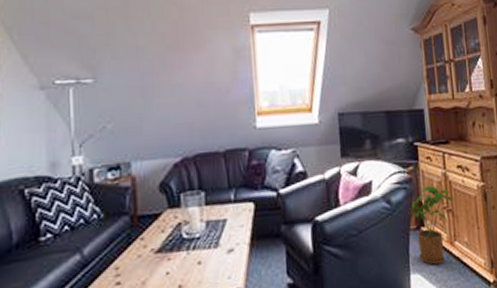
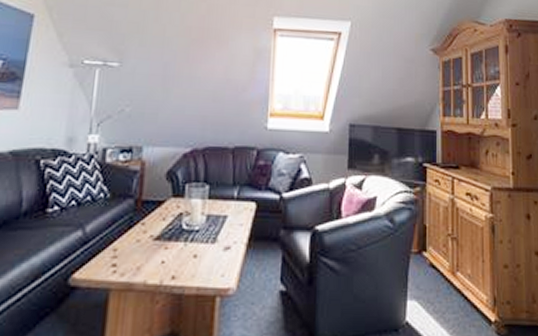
house plant: present [408,186,454,265] -> none [411,210,460,294]

